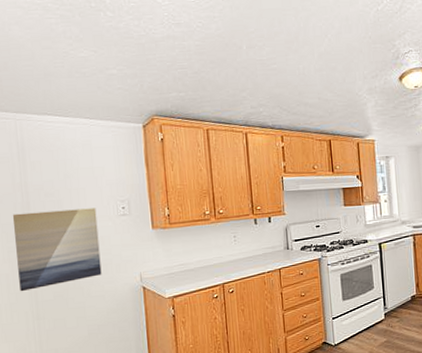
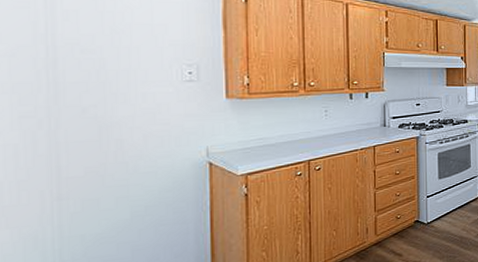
wall art: present [12,208,102,292] -> none [29,71,155,167]

